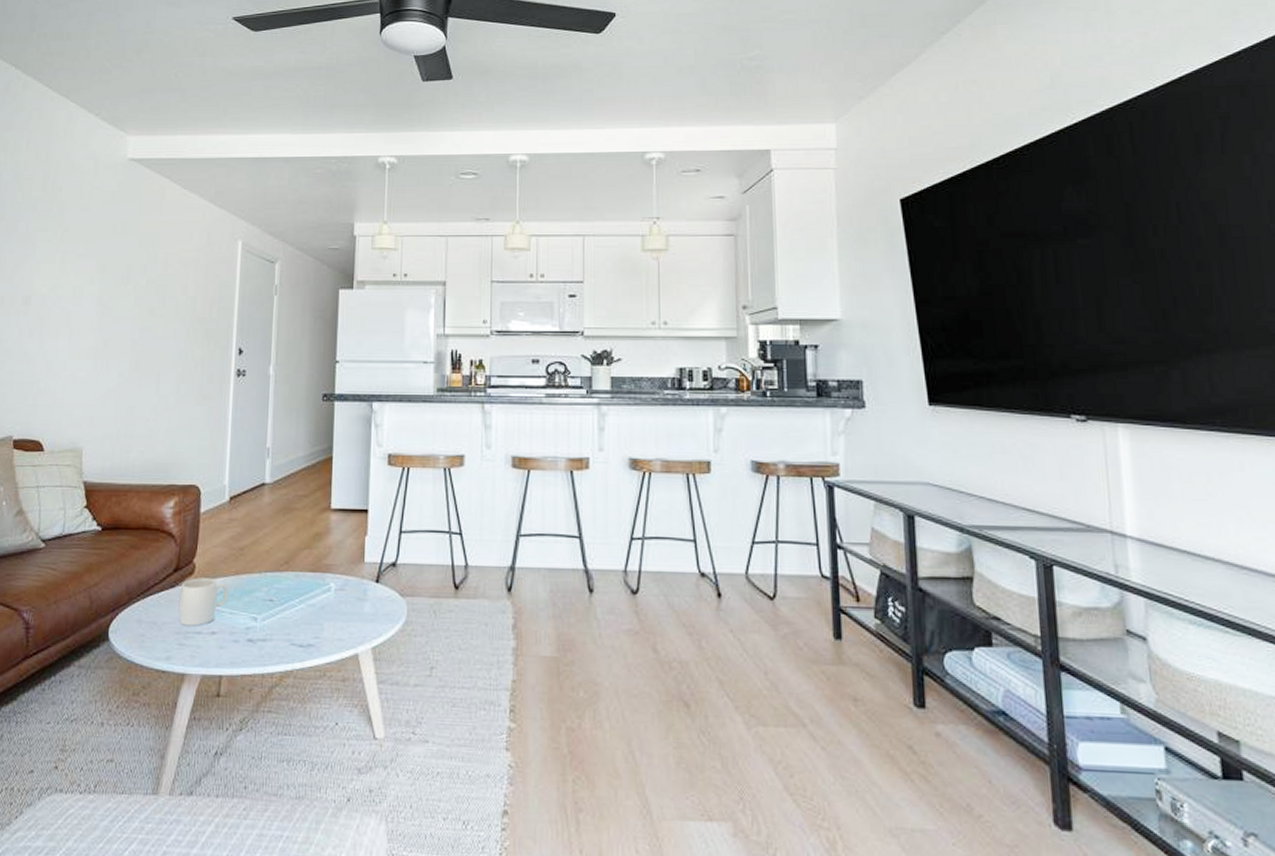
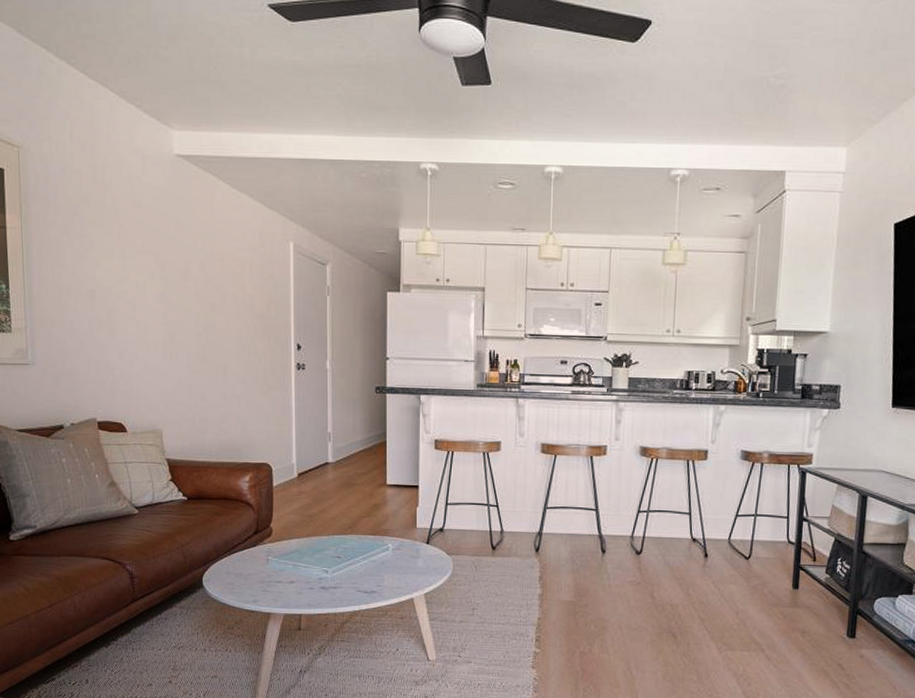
mug: present [178,578,229,626] -> none [260,539,302,577]

